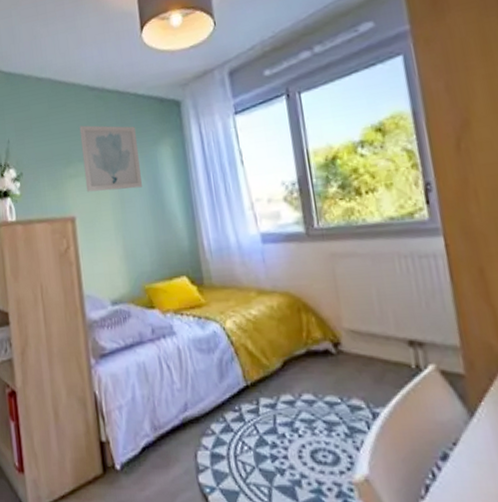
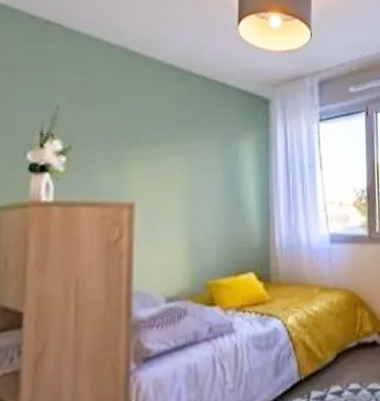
wall art: present [79,125,143,192] -> none [153,105,220,179]

